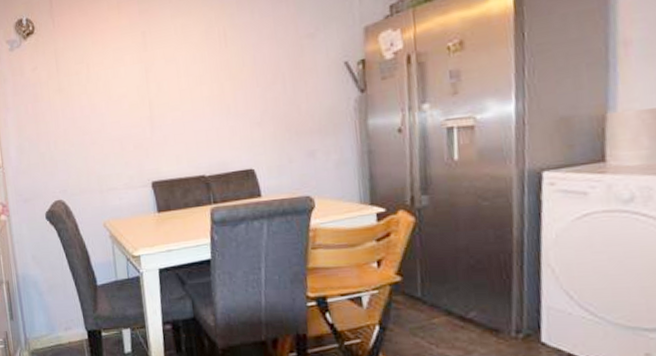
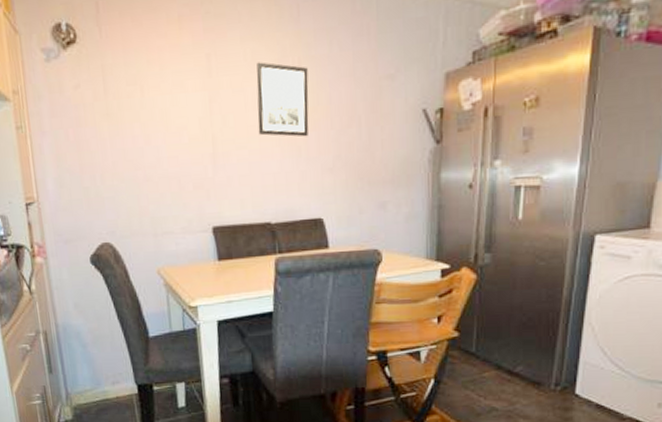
wall art: none [186,34,236,98] -> present [256,62,309,137]

